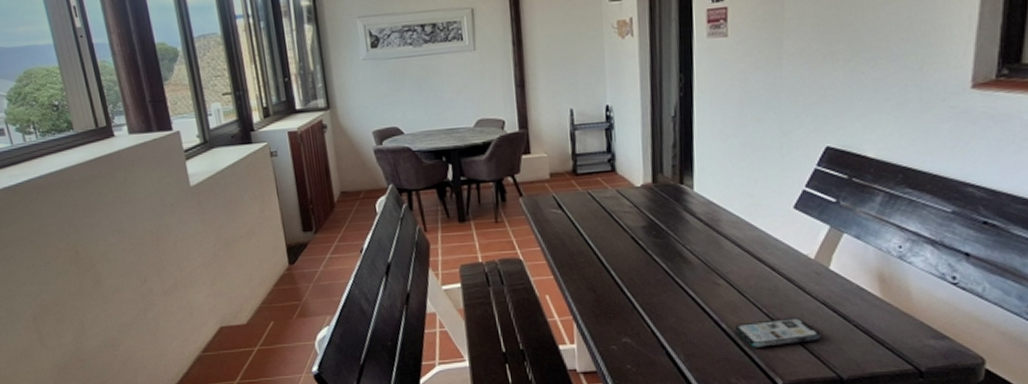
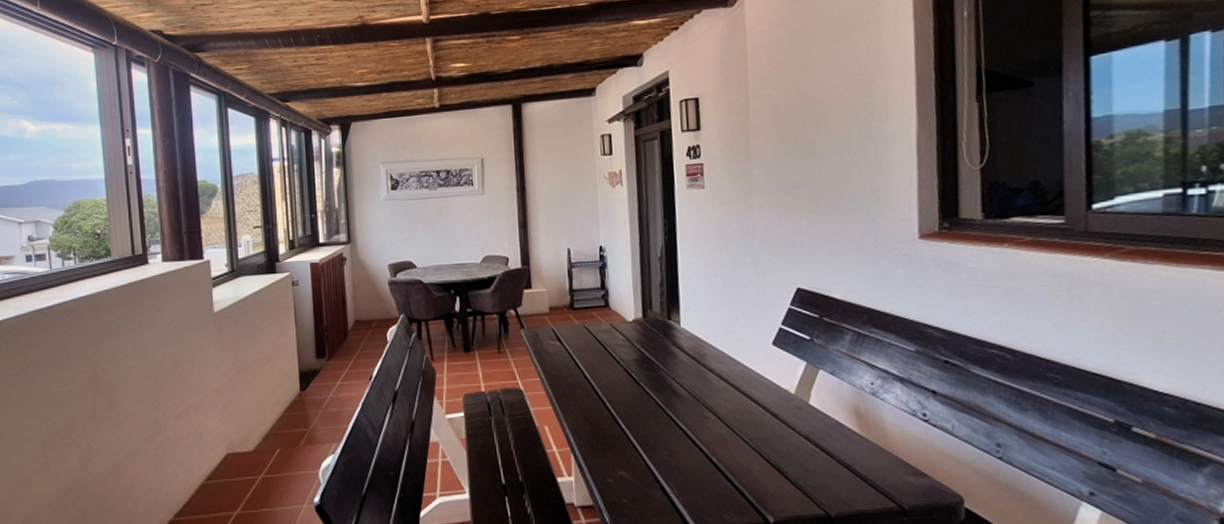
smartphone: present [734,317,821,348] -> none [724,451,807,483]

